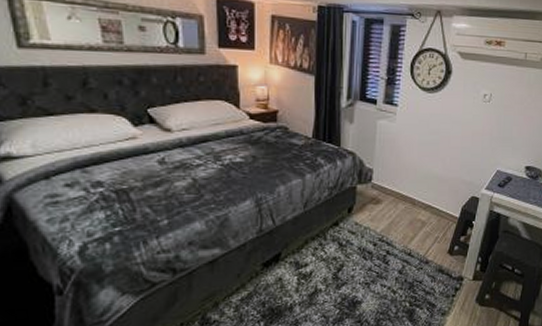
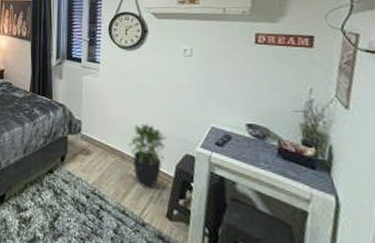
potted plant: none [419,170,456,230] -> present [127,124,166,189]

